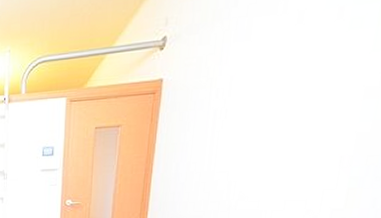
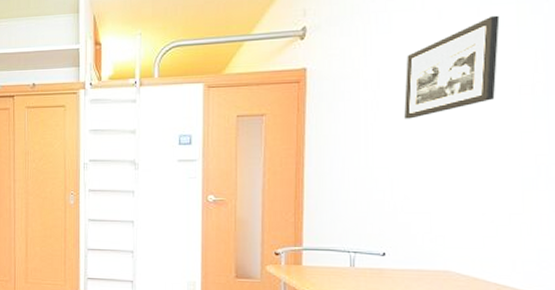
picture frame: none [250,15,361,126] -> present [404,15,500,119]

